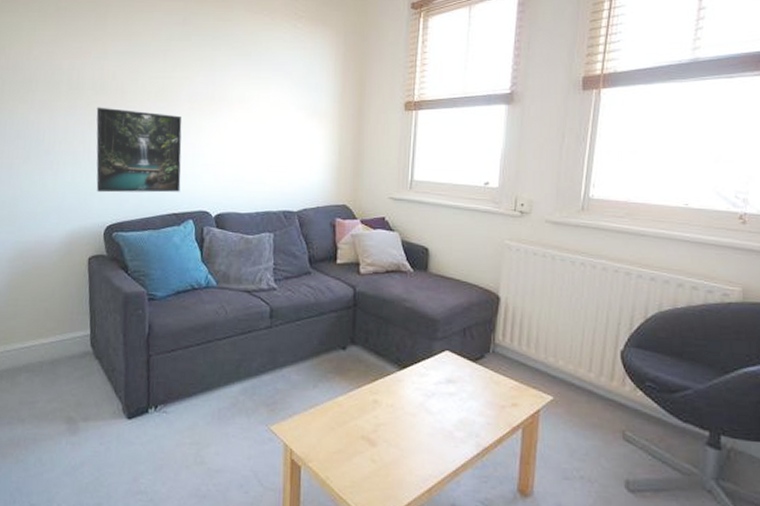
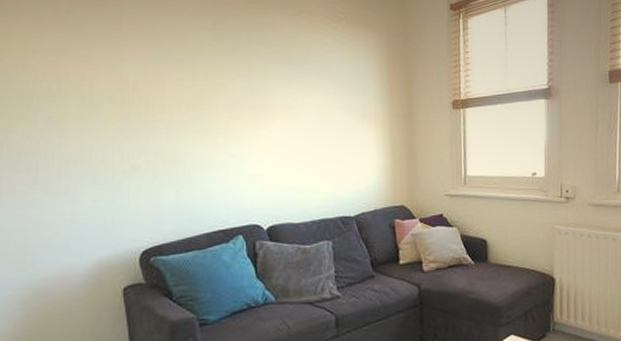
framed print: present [96,107,182,193] -> none [117,121,225,215]

